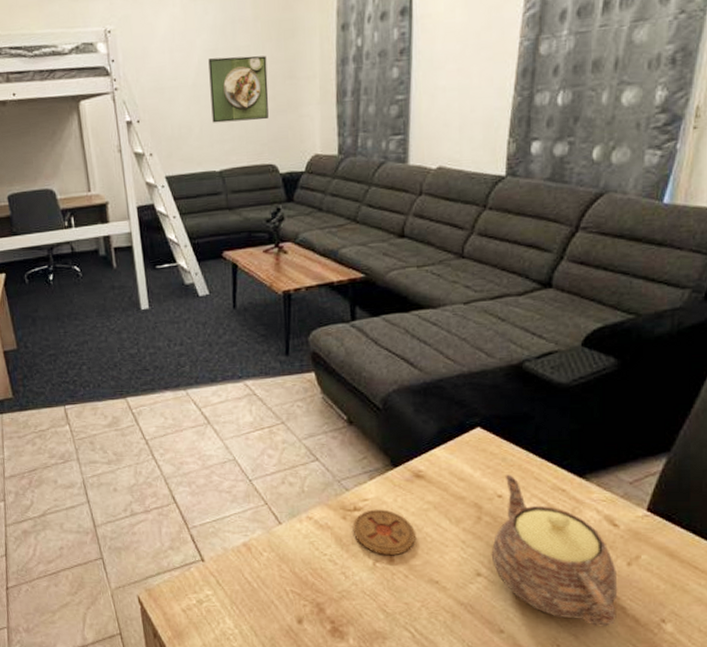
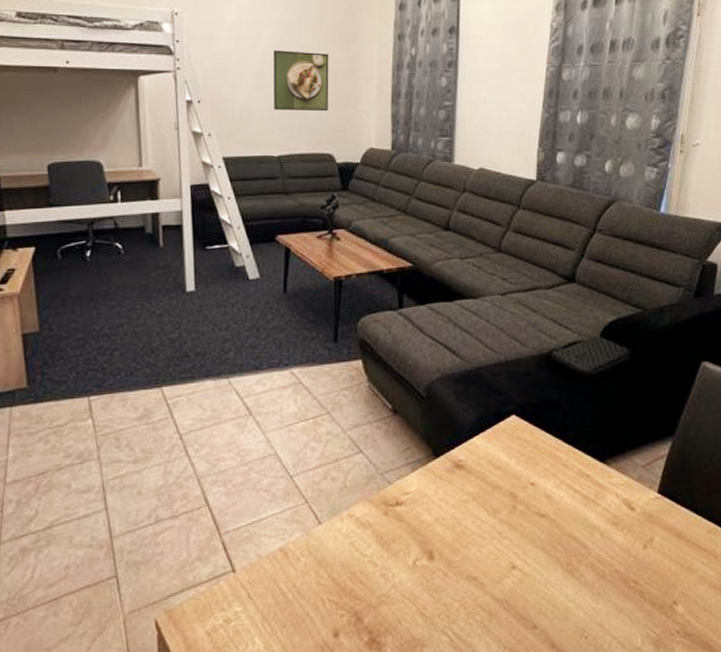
coaster: present [352,509,415,555] -> none [394,502,455,552]
teapot: present [491,474,618,627] -> none [525,461,637,614]

